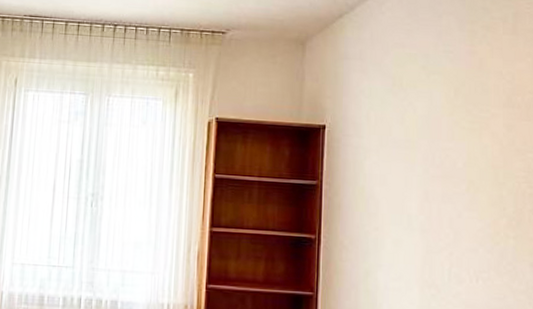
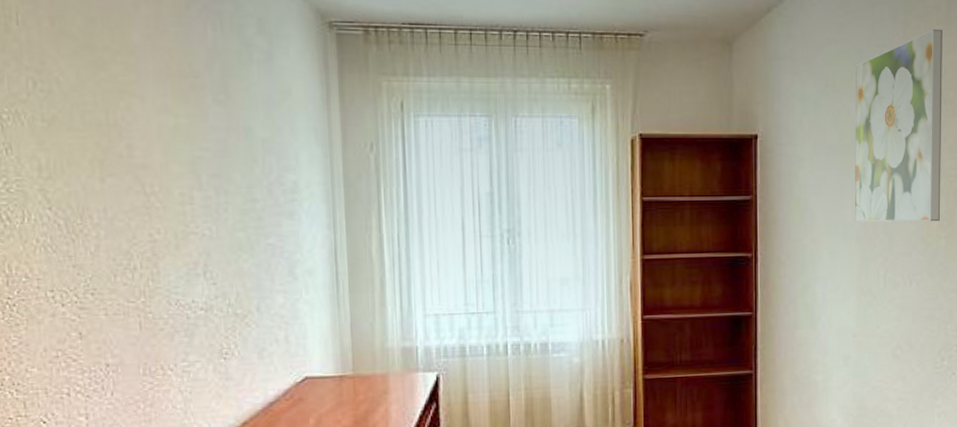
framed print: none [418,38,510,221] -> present [854,28,942,222]

